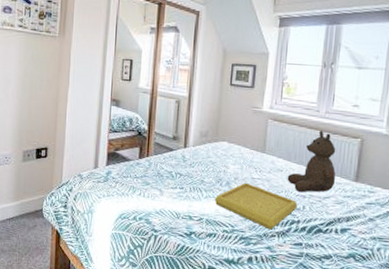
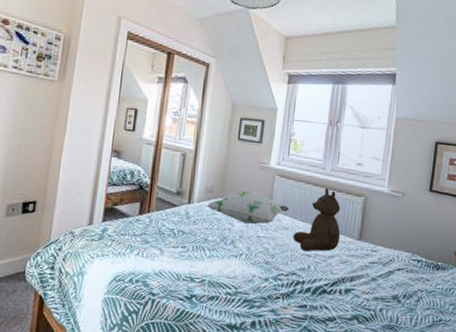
decorative pillow: none [201,134,283,167] -> present [206,190,289,224]
serving tray: present [214,182,298,230] -> none [218,241,303,292]

